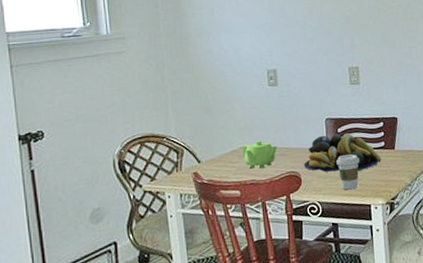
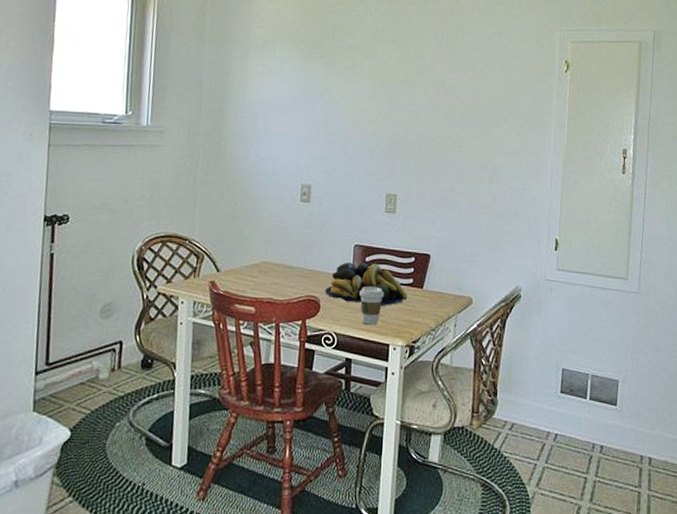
teapot: present [242,140,277,169] -> none [263,258,300,288]

